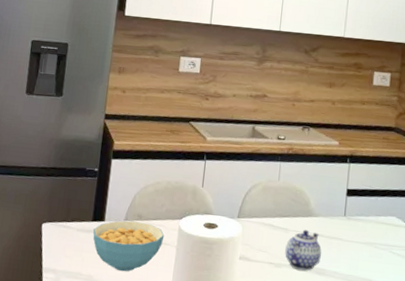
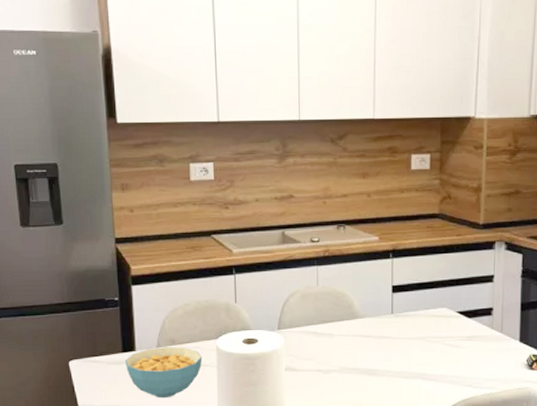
teapot: present [285,229,322,271] -> none [332,332,371,373]

